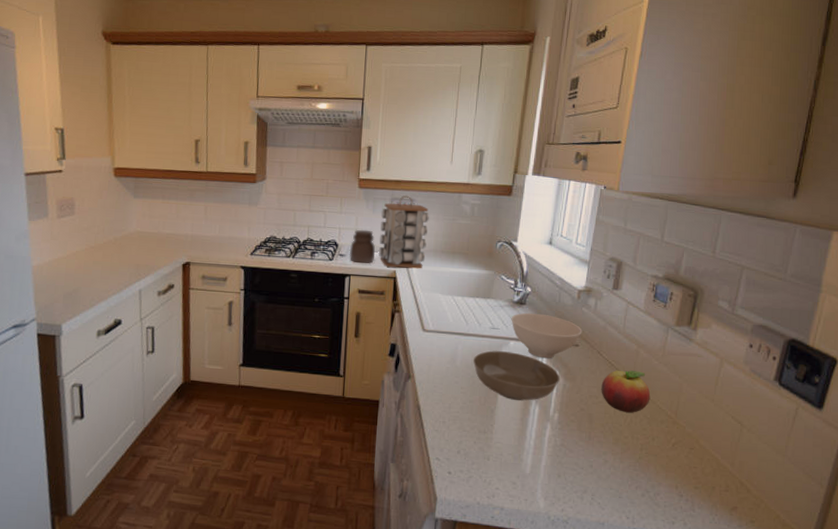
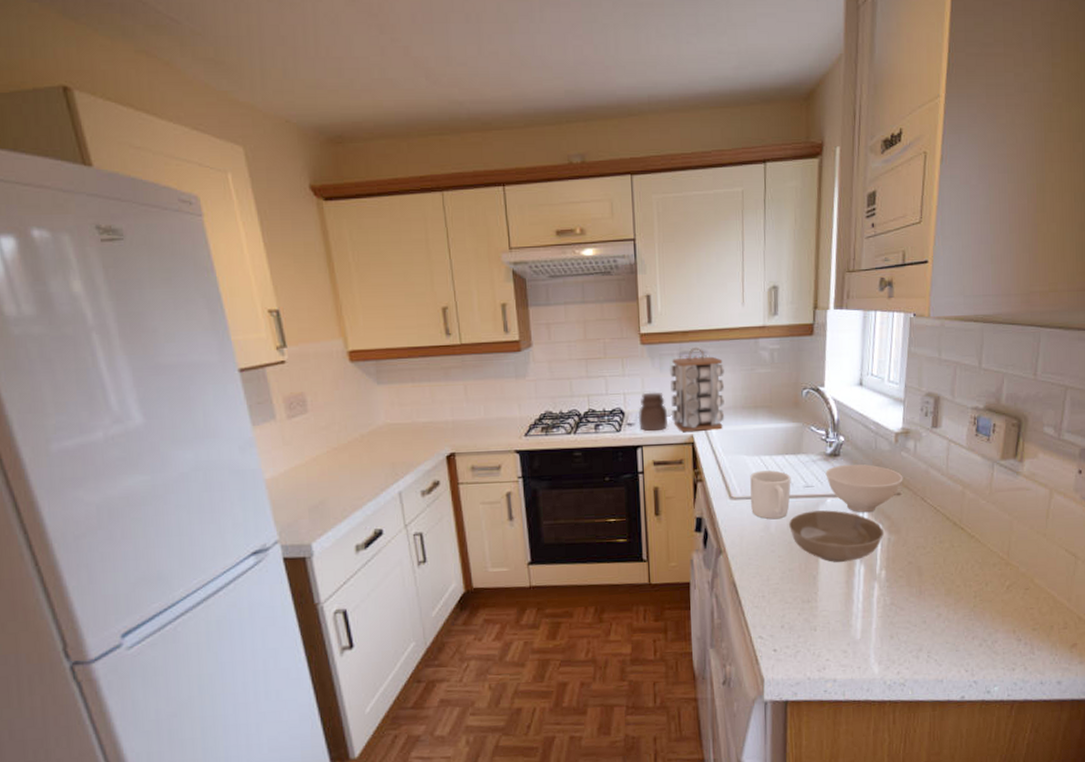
mug: none [441,309,479,354] -> present [750,470,791,520]
fruit: present [601,370,651,413] -> none [928,514,981,560]

